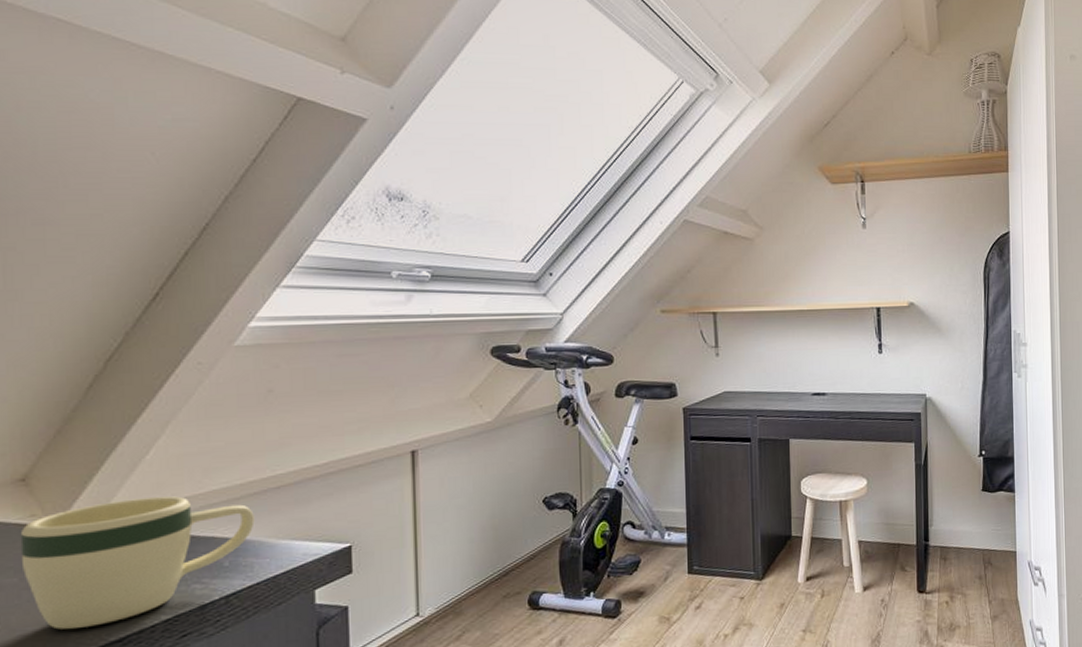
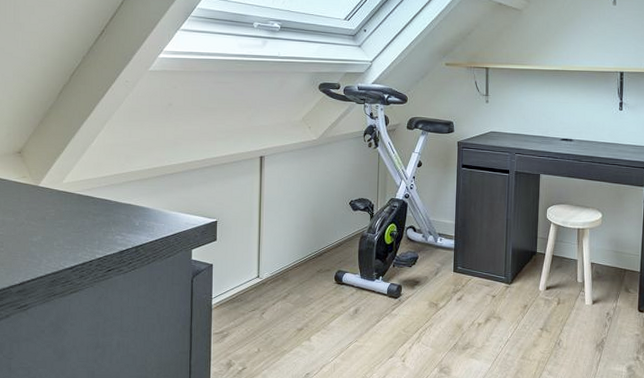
mug: present [20,496,255,630] -> none [16,172,156,256]

